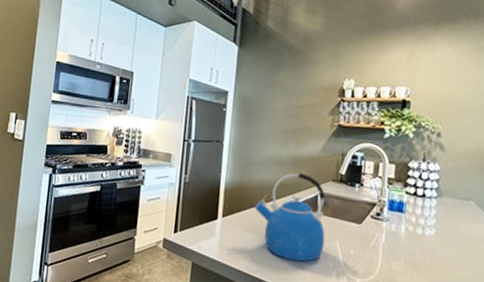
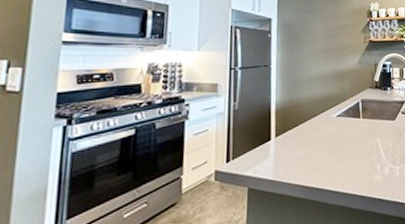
kettle: present [254,172,326,262] -> none [305,84,369,164]

